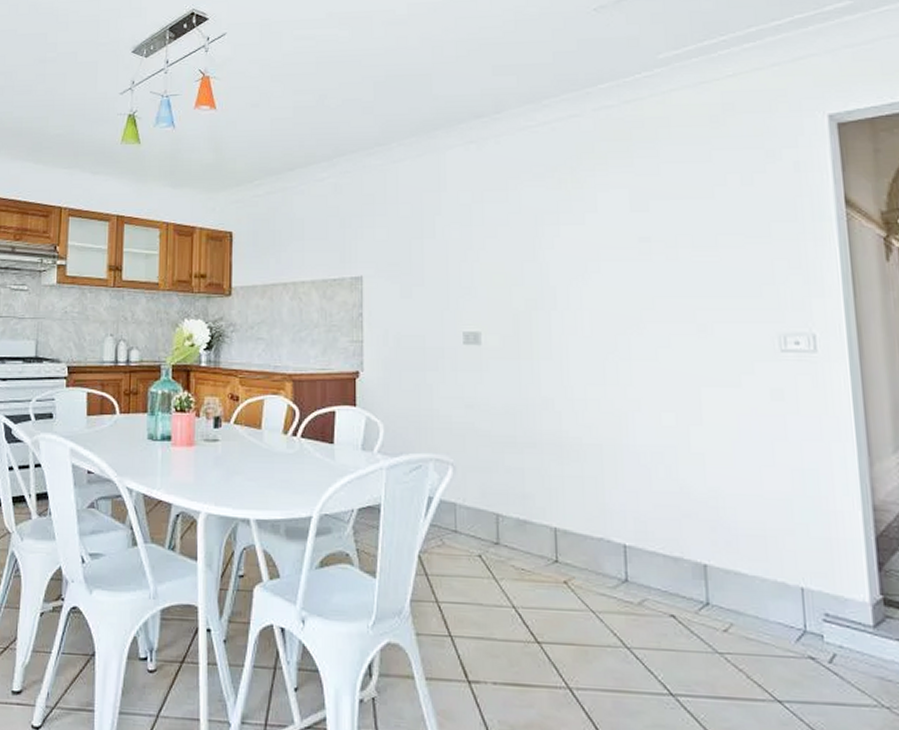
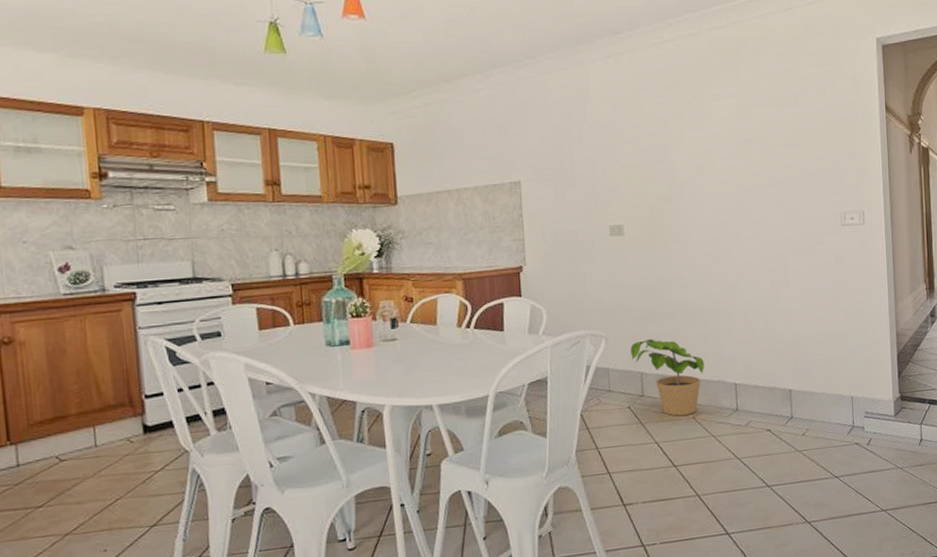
potted plant: none [484,473,581,577] -> present [631,339,704,416]

